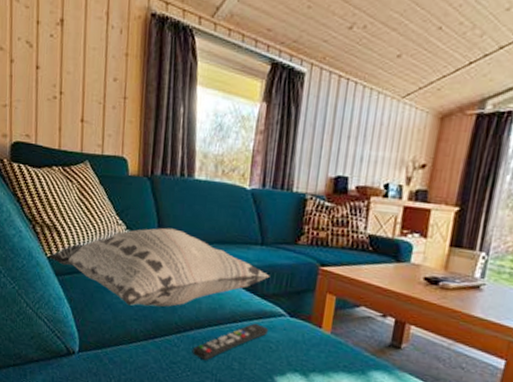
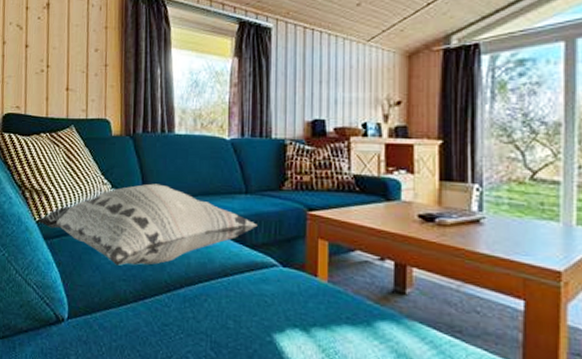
remote control: present [192,323,269,360] -> none [184,276,262,320]

